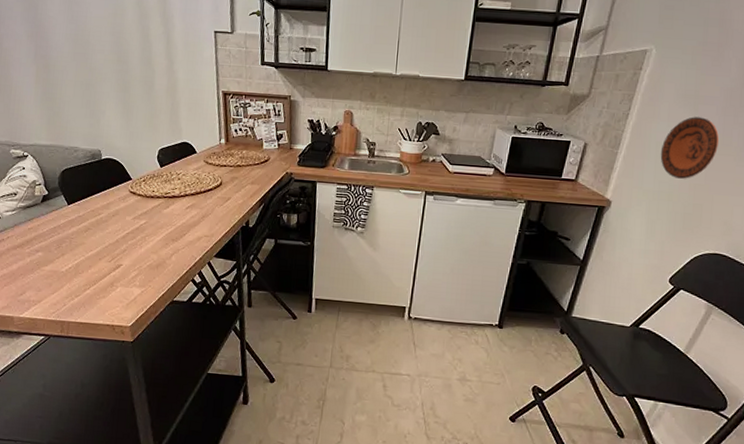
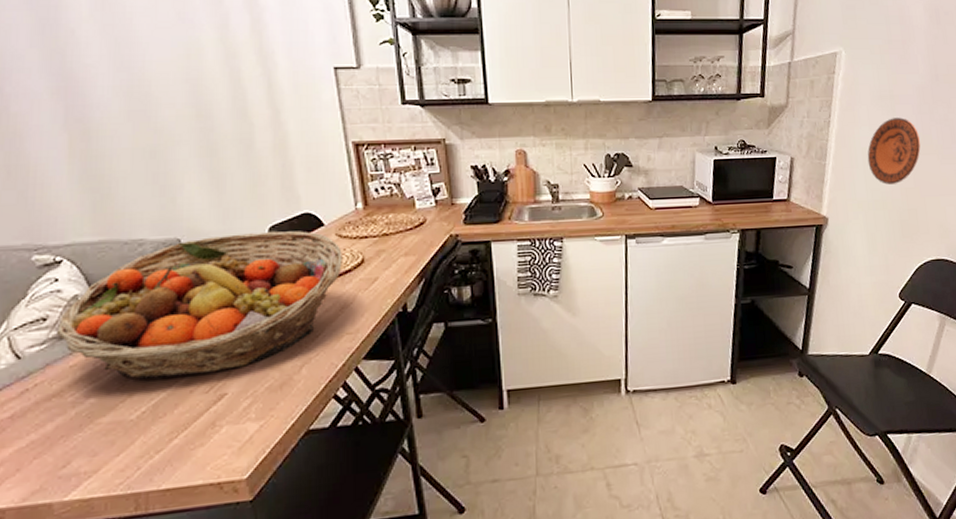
fruit basket: none [21,151,207,249] -> present [55,230,342,381]

